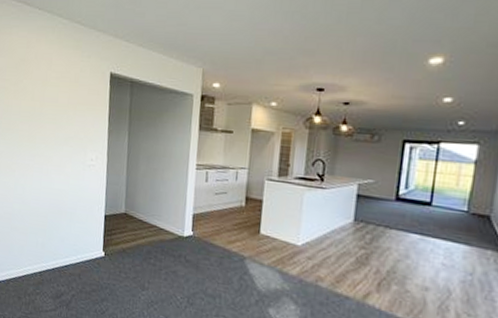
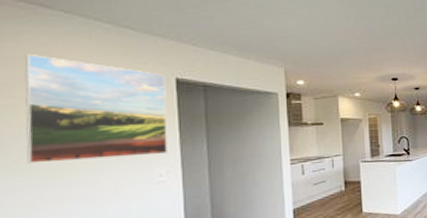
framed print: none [10,45,103,142] -> present [25,55,167,164]

